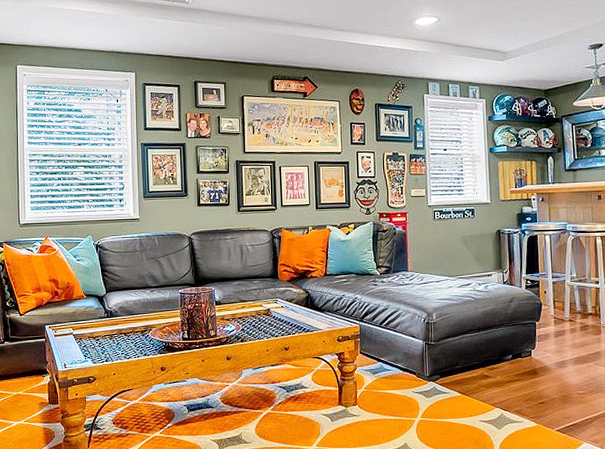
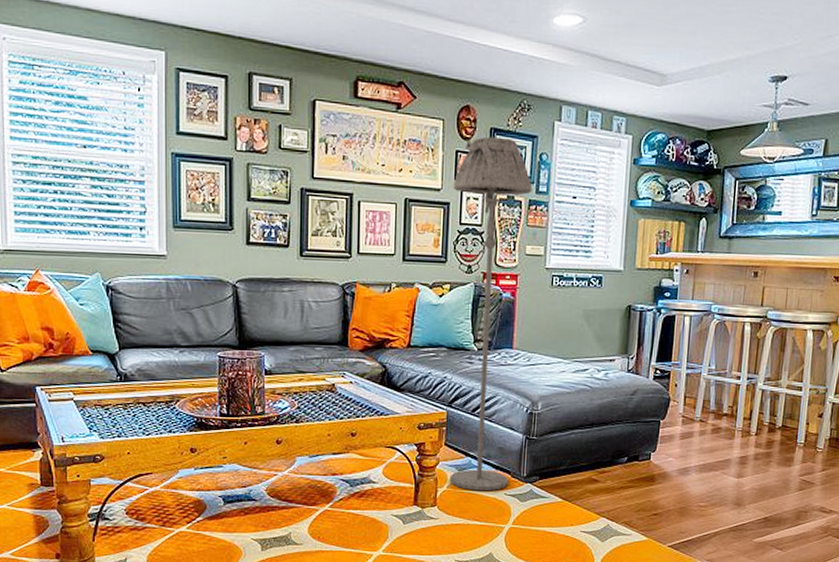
floor lamp: none [350,110,415,390] -> present [449,136,533,491]

